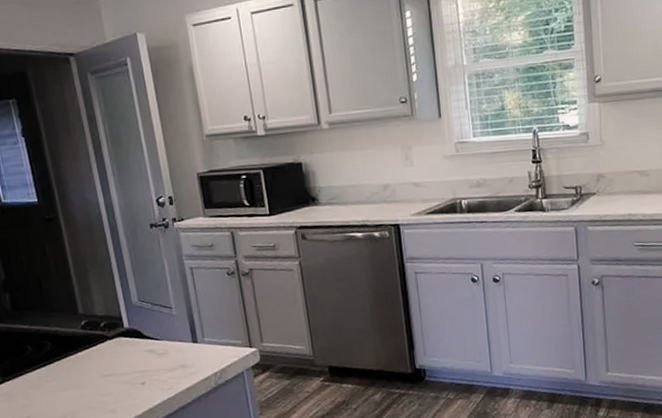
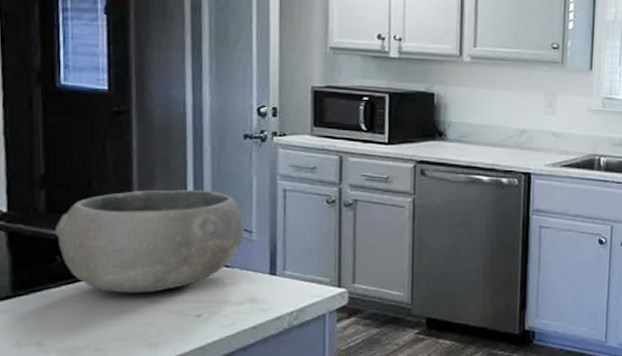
bowl: none [22,276,167,371] -> present [55,189,245,293]

